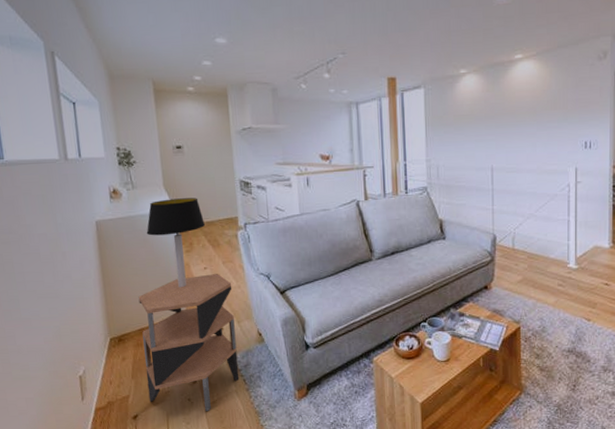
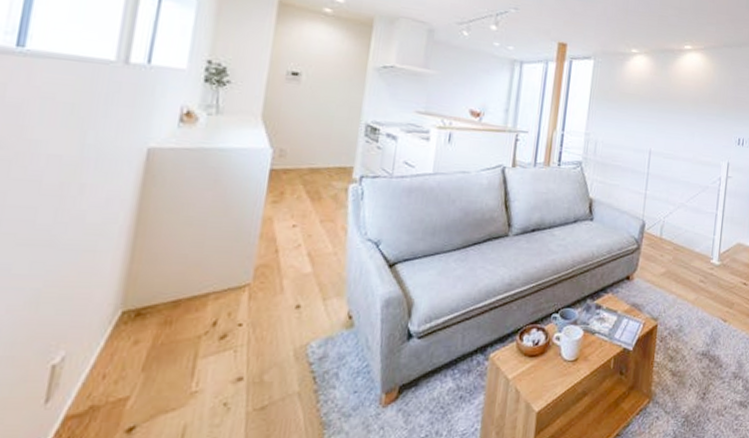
side table: present [138,274,240,411] -> none [161,234,327,421]
table lamp: present [146,198,206,288] -> none [220,133,309,249]

